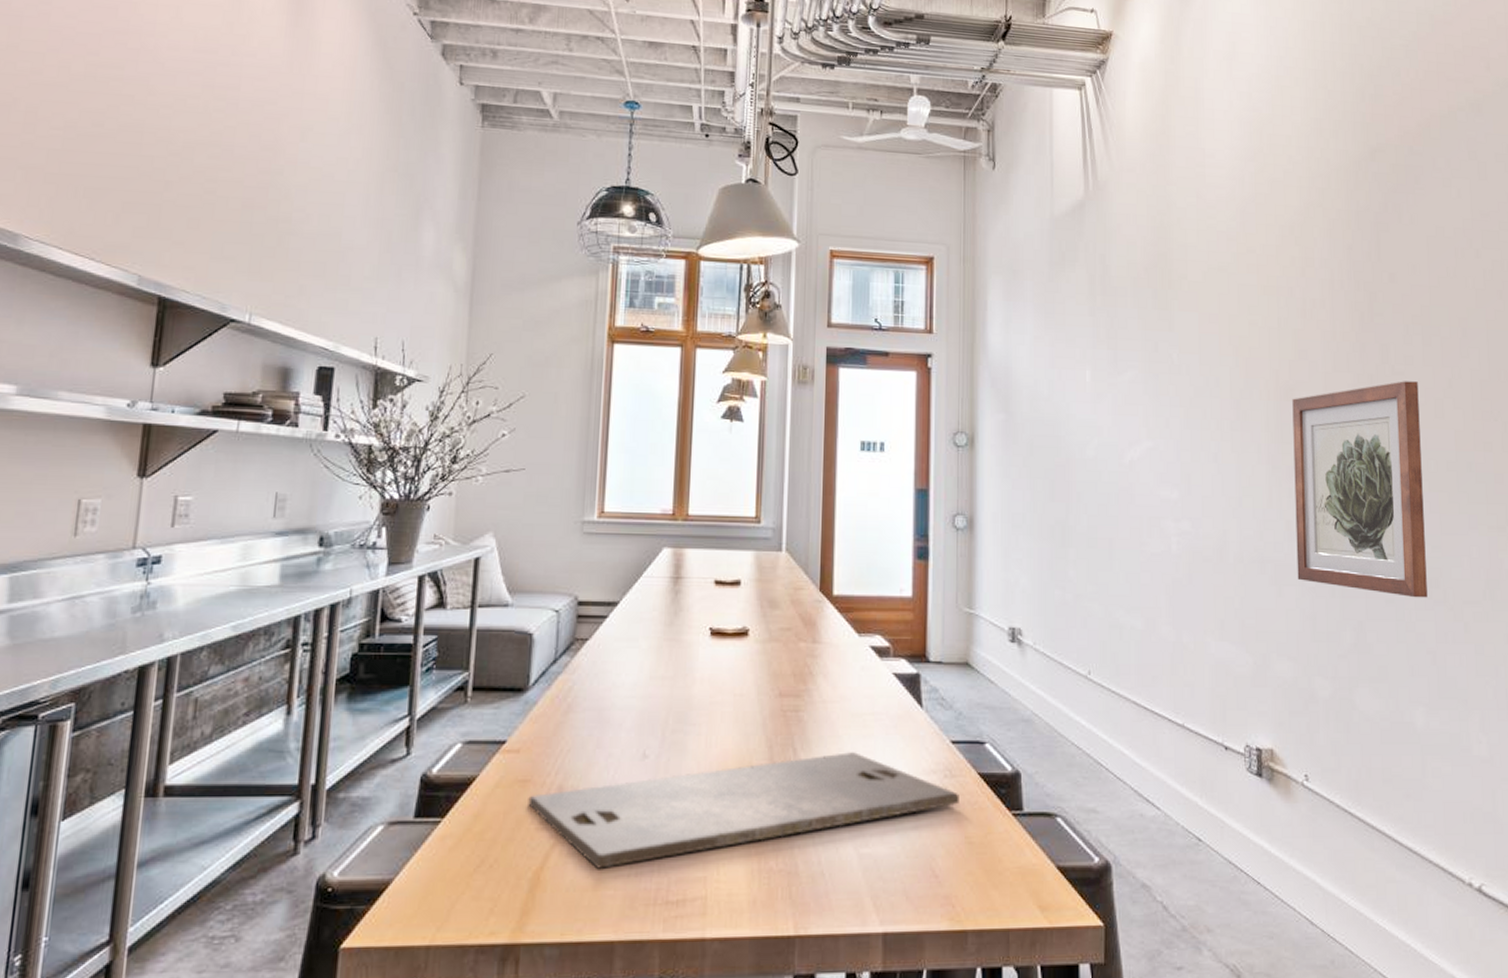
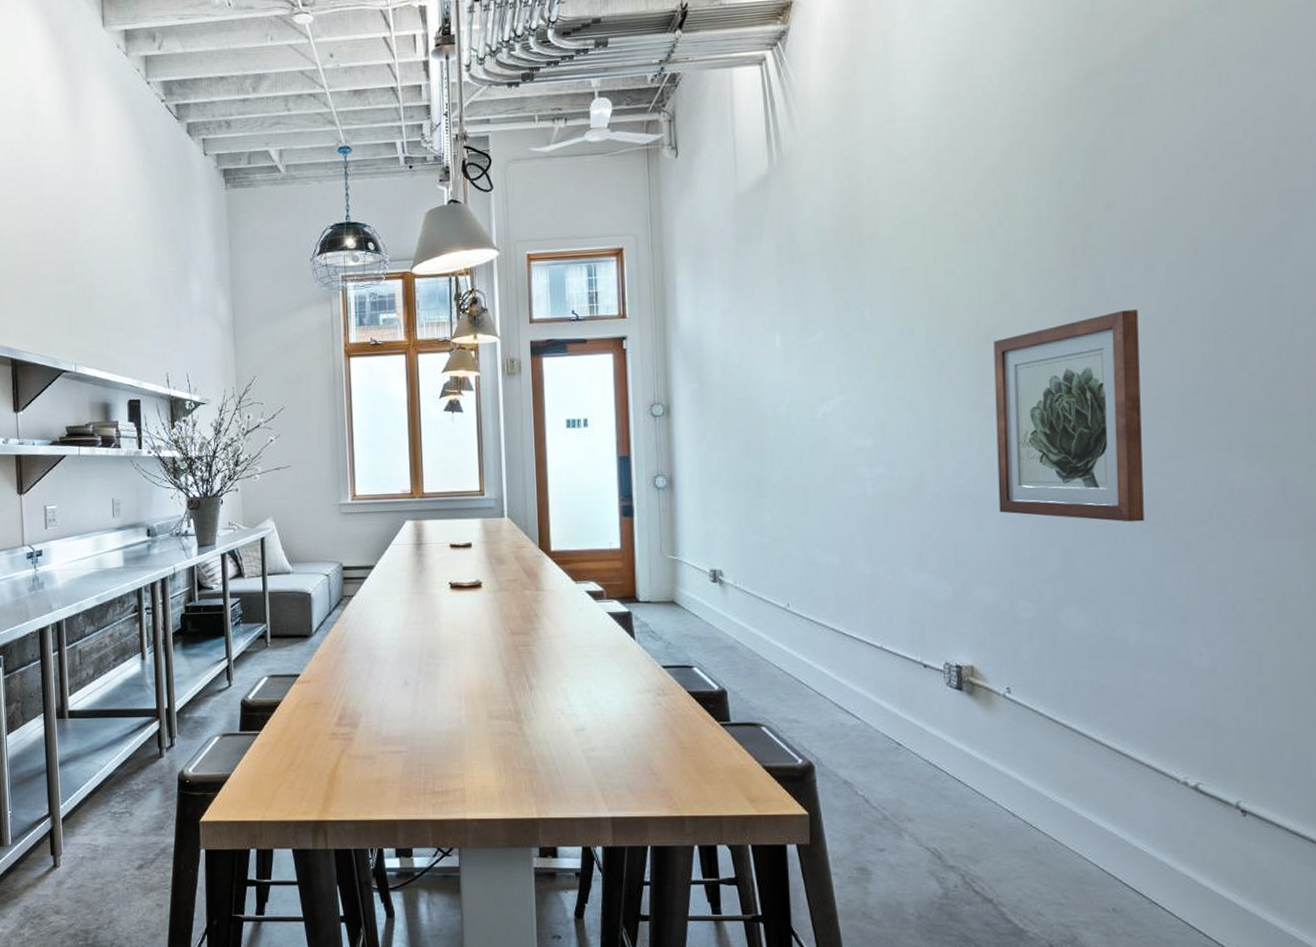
cutting board: present [528,752,959,869] -> none [321,677,672,767]

